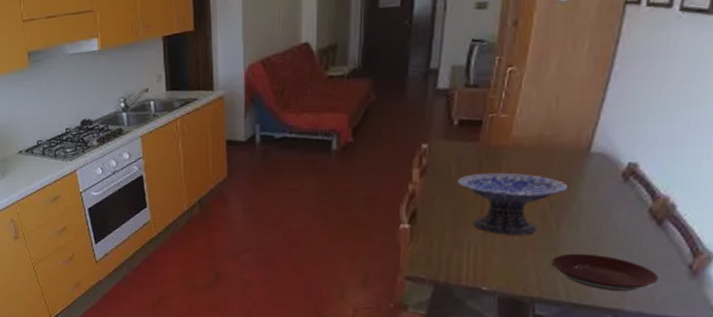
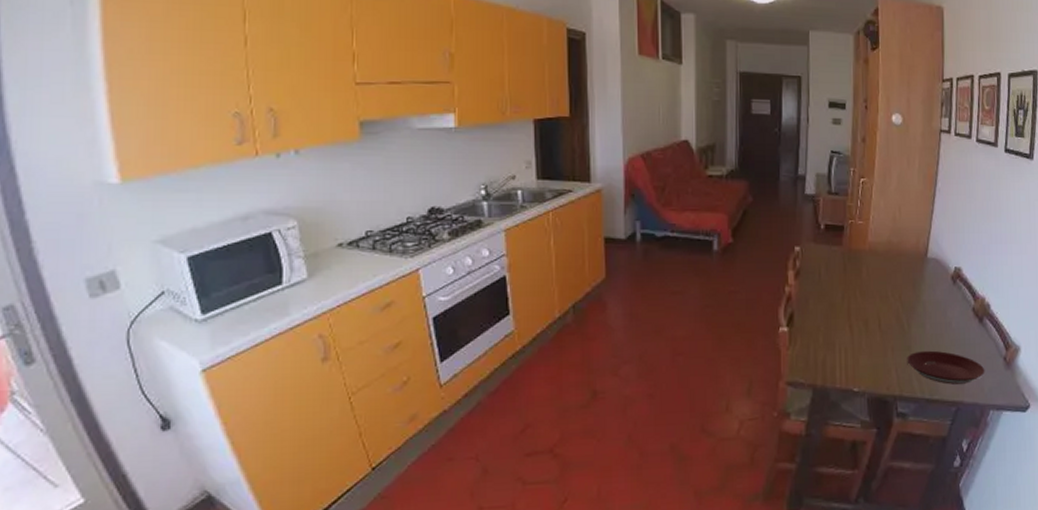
decorative bowl: present [457,172,569,235] -> none [827,275,914,336]

